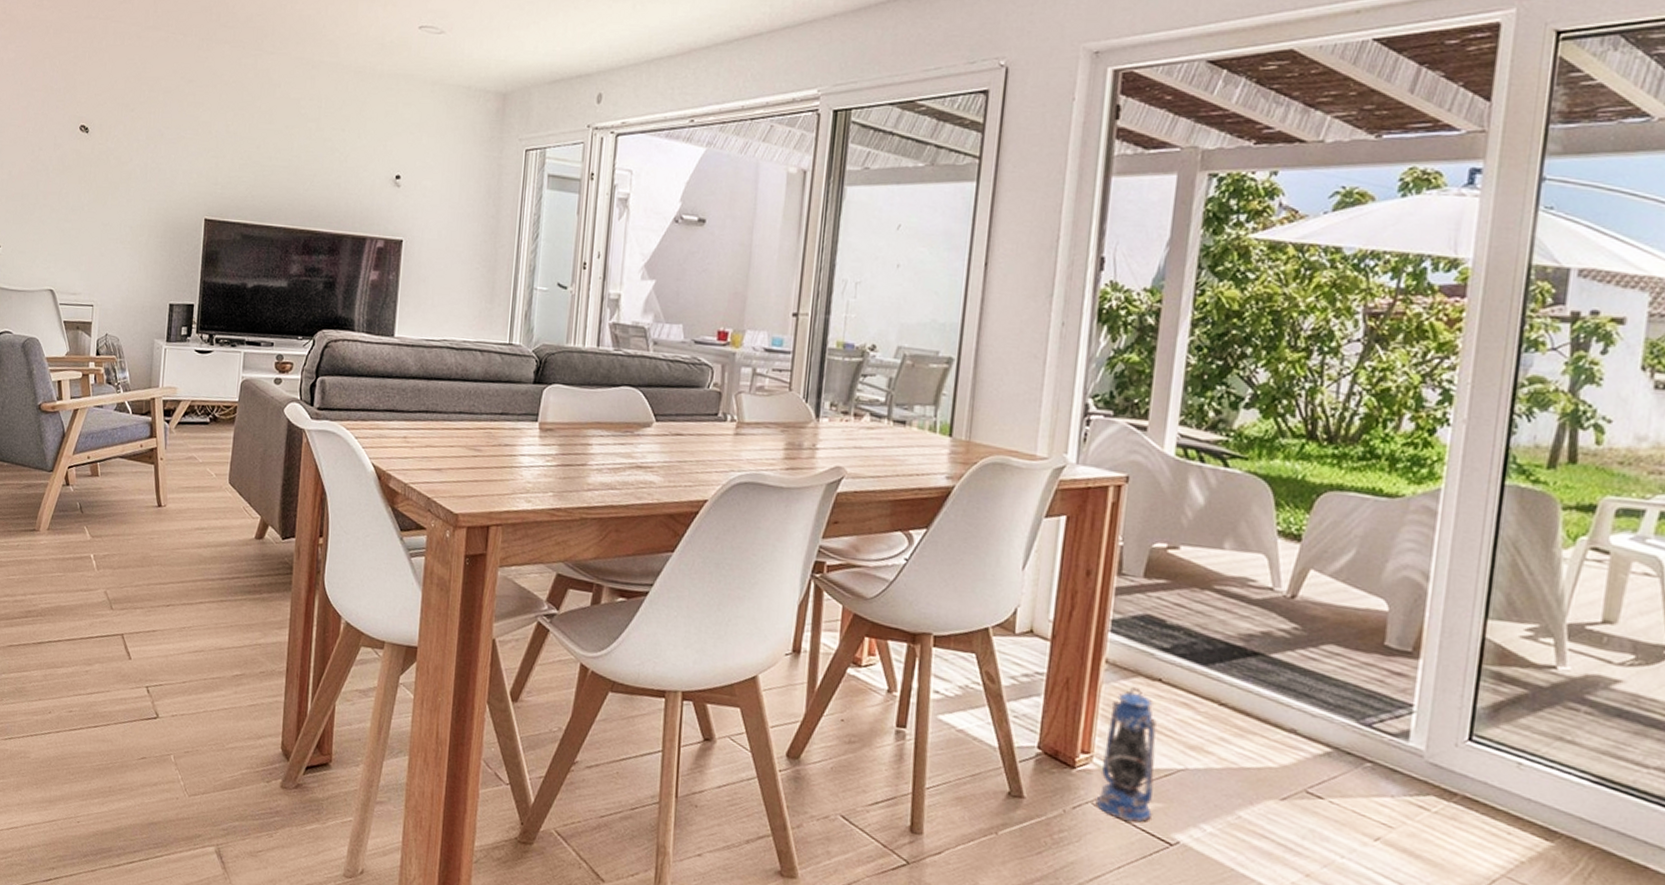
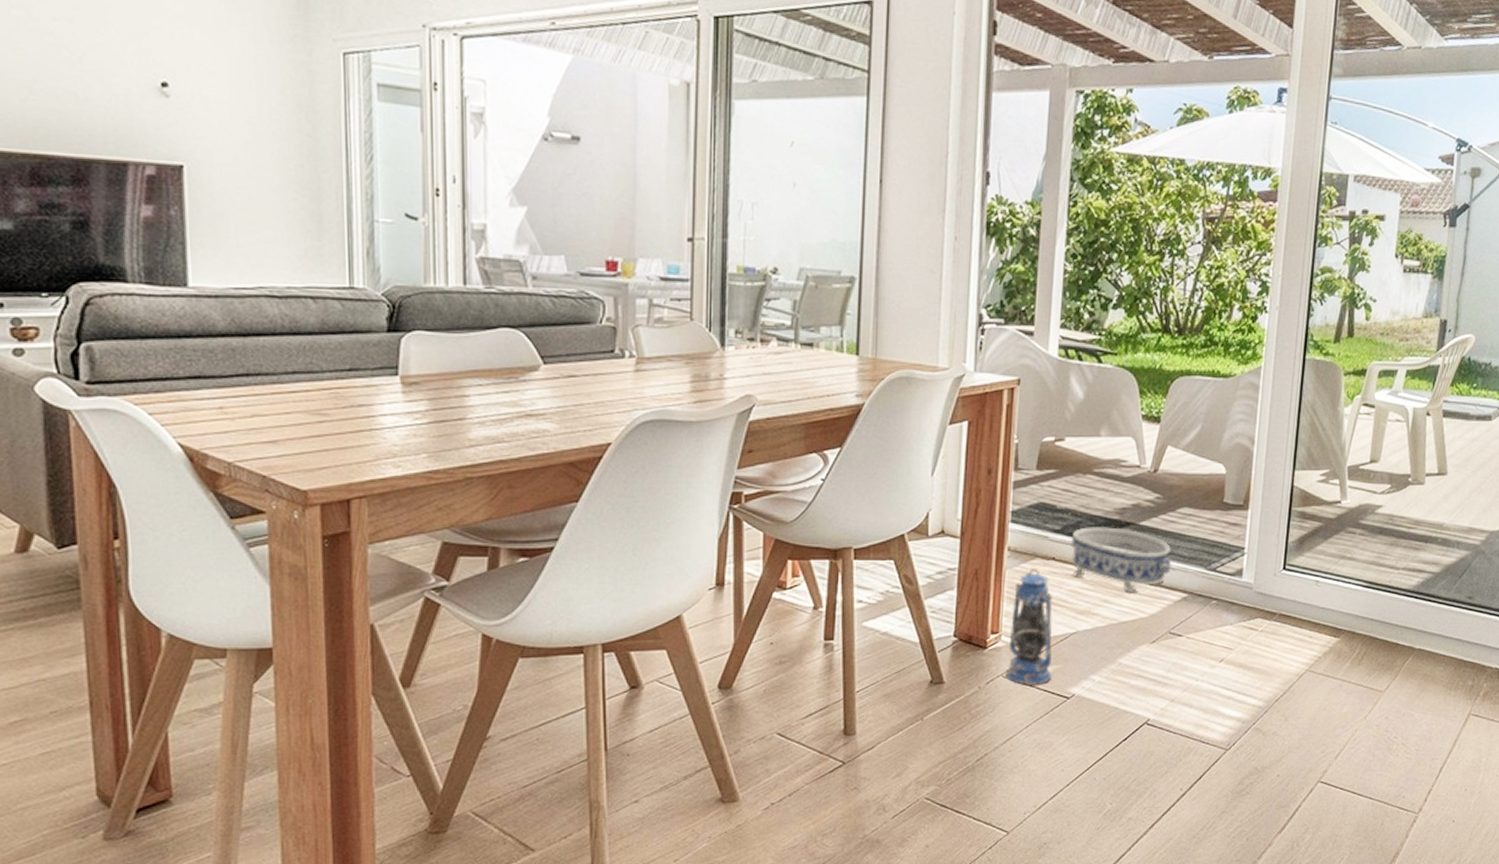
decorative bowl: none [1182,650,1312,735] -> present [1071,527,1172,592]

